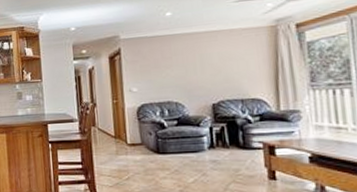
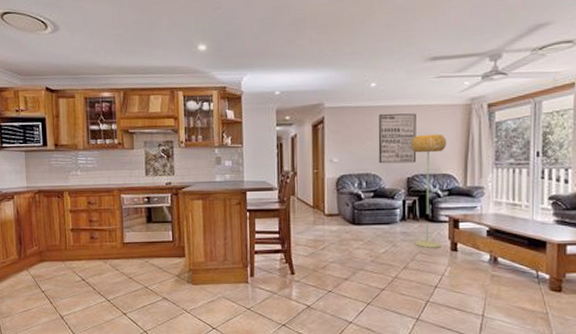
wall art: none [177,39,221,91] -> present [378,113,417,164]
floor lamp: none [213,58,256,177] -> present [411,134,447,248]

